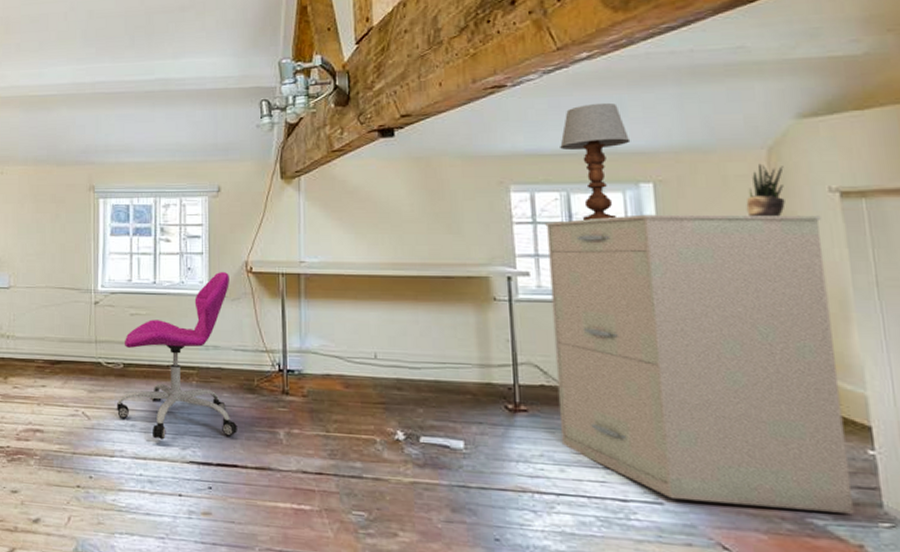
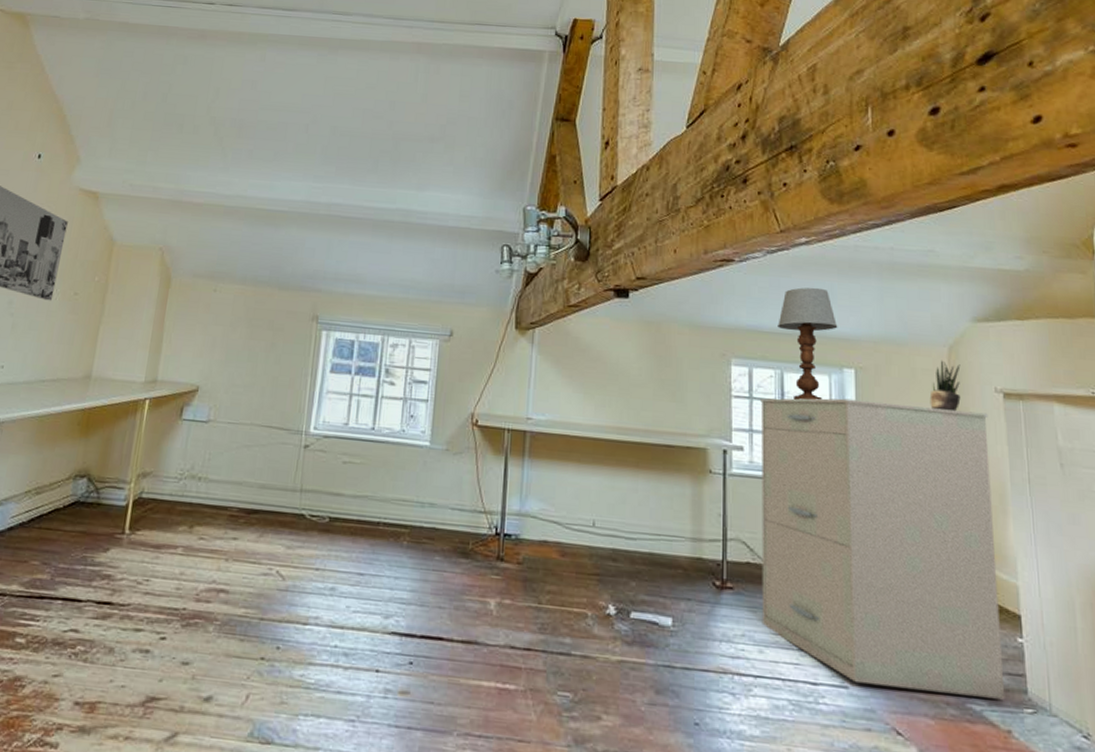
office chair: present [117,271,237,440] -> none [316,421,454,607]

